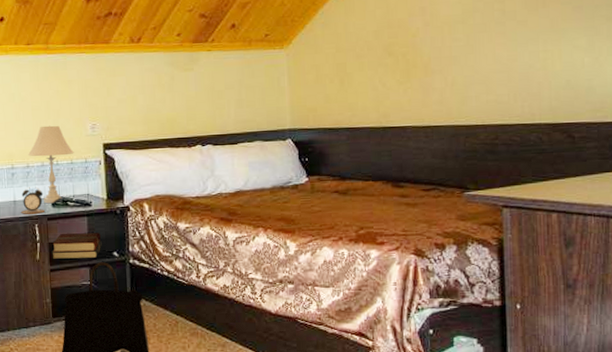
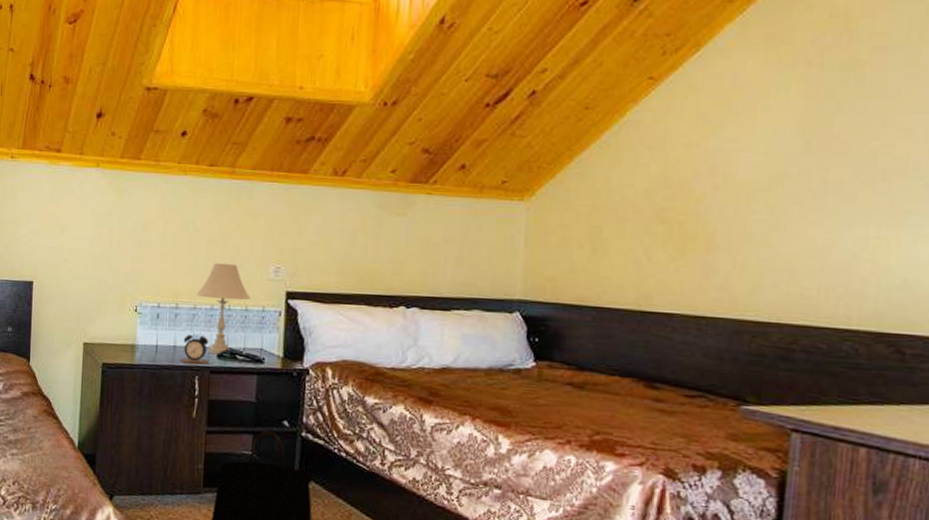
books: present [52,233,102,260] -> none [210,391,271,426]

